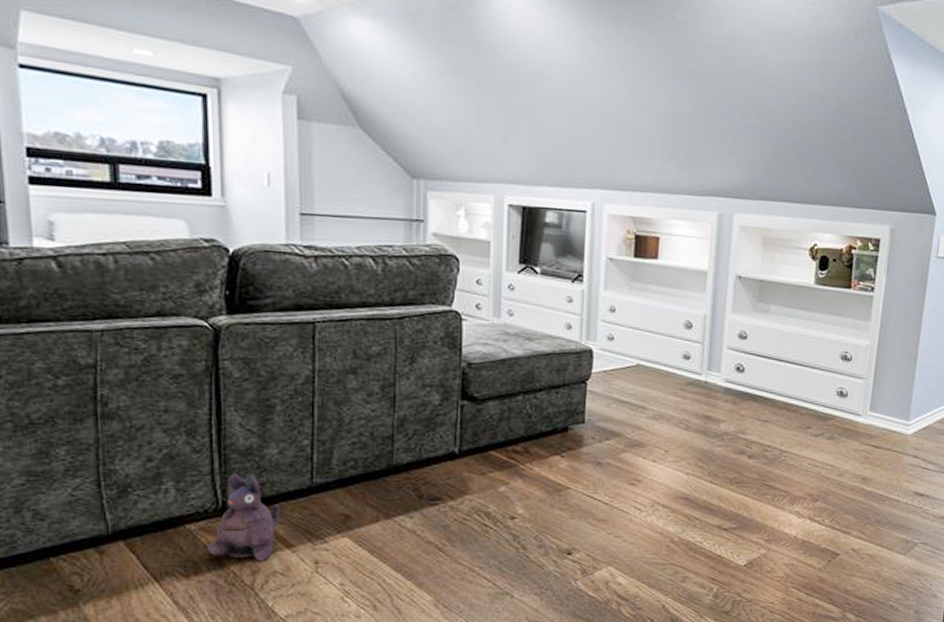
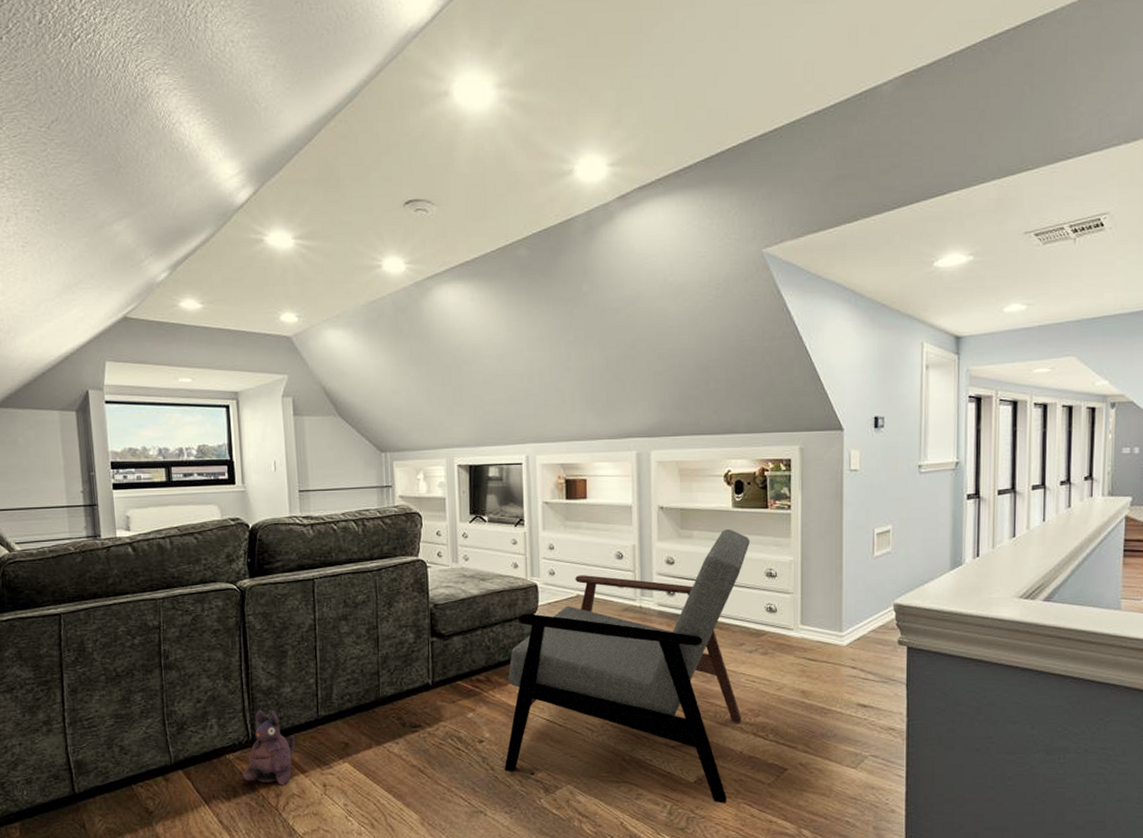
armchair: none [537,306,829,587] -> present [504,528,750,803]

